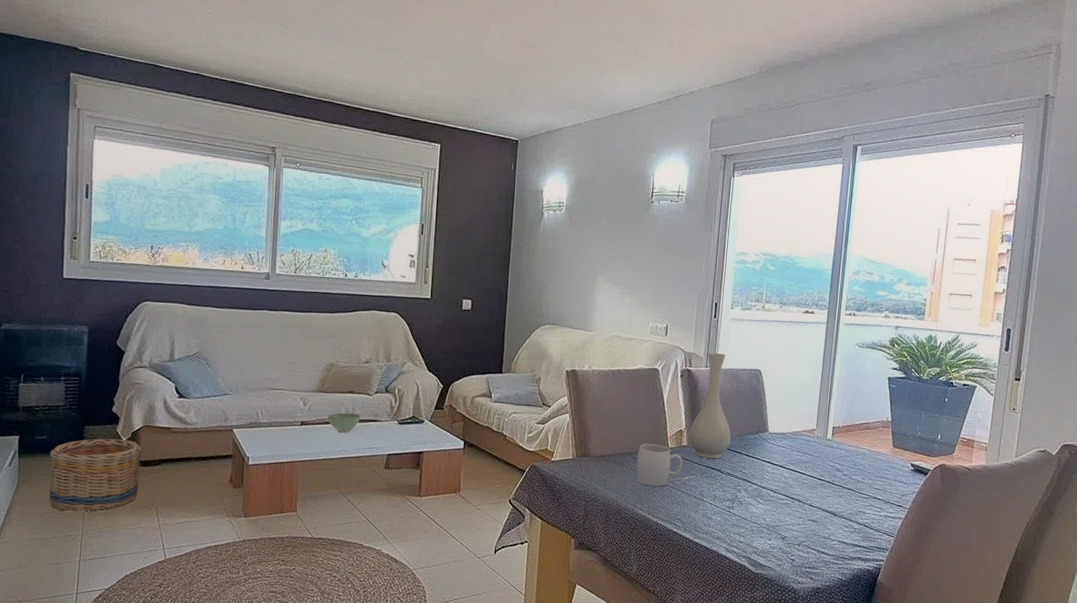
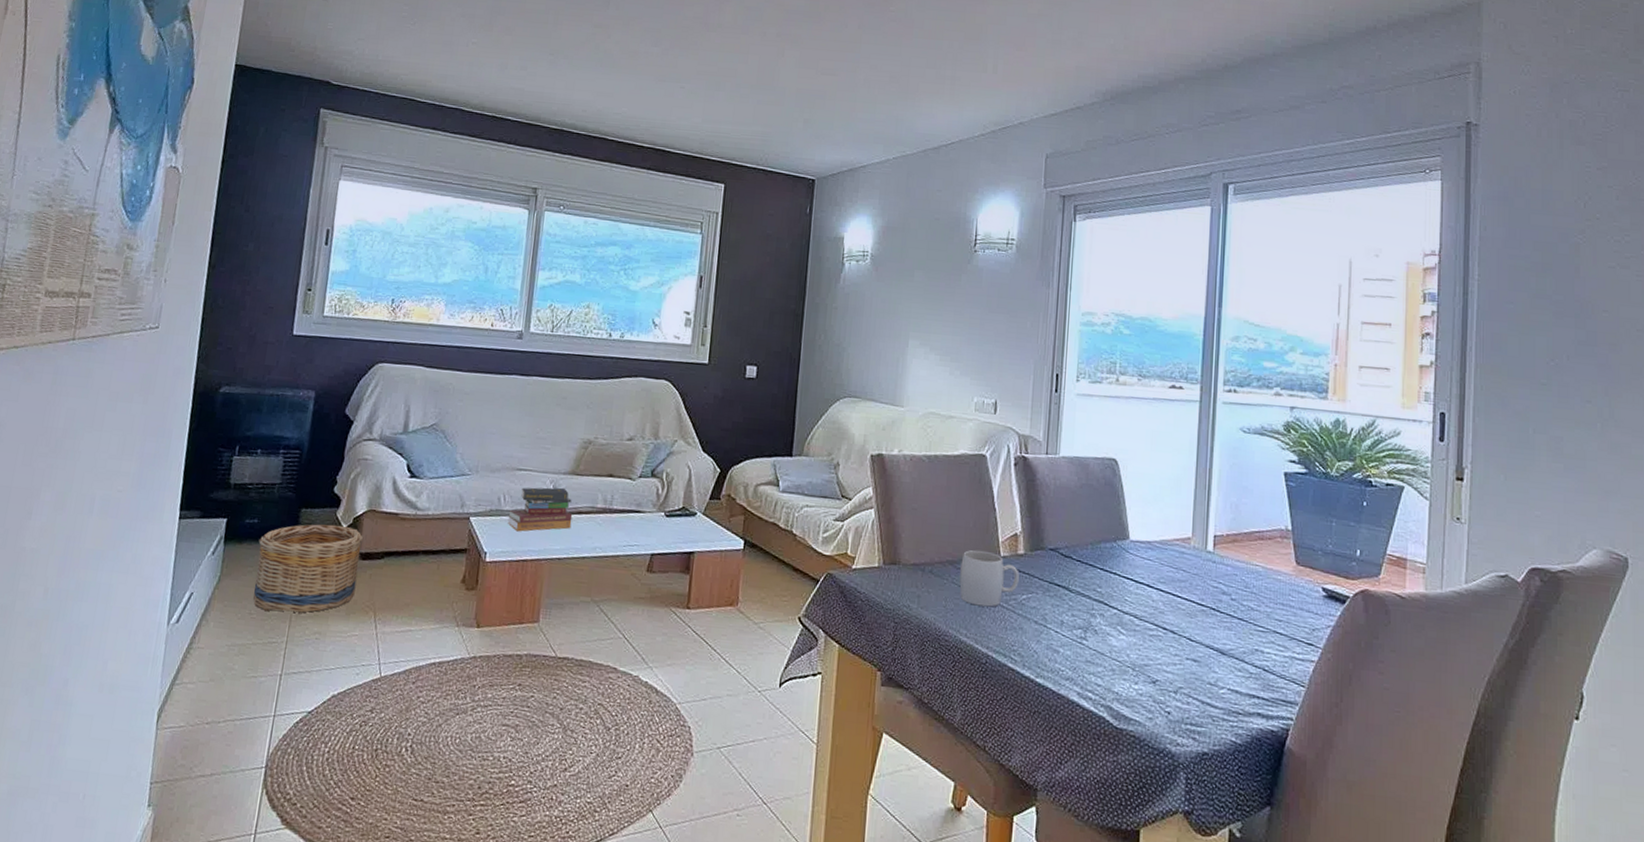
books: none [265,403,321,440] -> present [507,487,573,532]
bowl: present [328,413,361,433] -> none [581,500,621,526]
vase: present [689,353,732,459] -> none [1026,436,1082,573]

